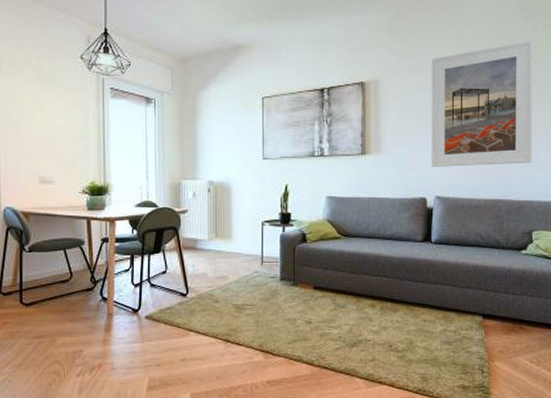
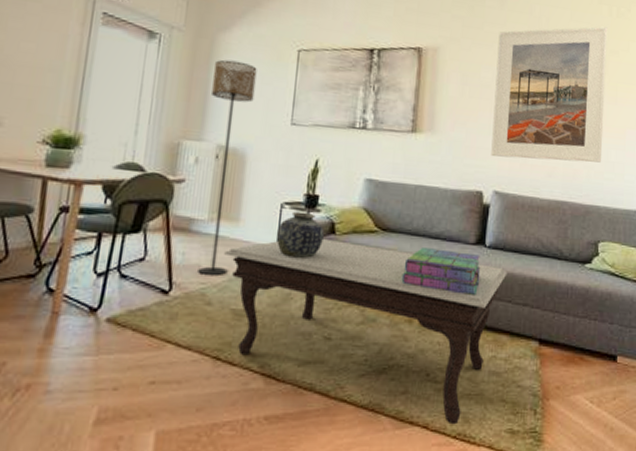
floor lamp: none [198,113,232,281] -> present [198,59,257,276]
coffee table: none [223,246,452,383] -> present [224,238,508,425]
vase: none [260,227,297,263] -> present [276,211,324,258]
stack of books: none [363,247,429,283] -> present [401,248,481,297]

